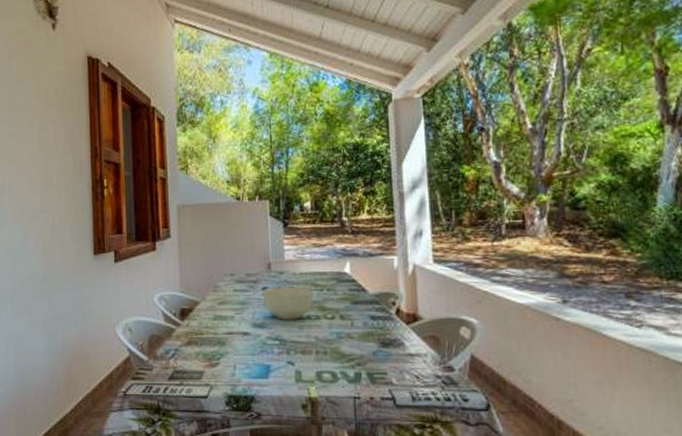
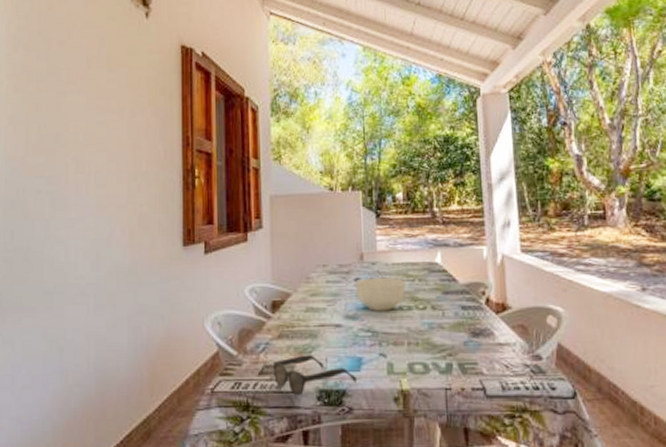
sunglasses: none [183,361,265,401] -> present [274,355,356,396]

